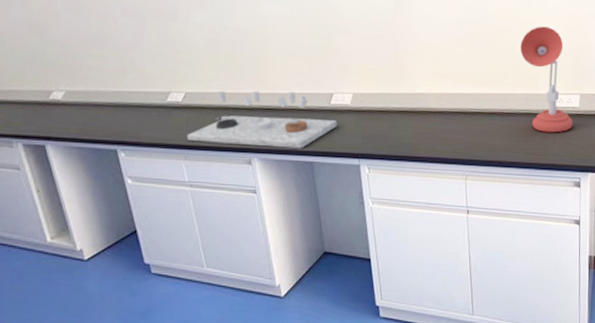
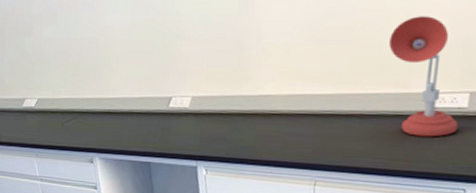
laboratory equipment: present [186,90,338,149] -> none [38,95,175,150]

